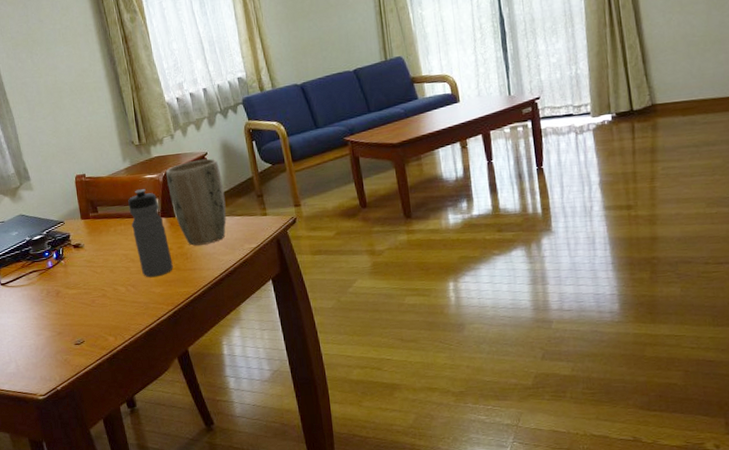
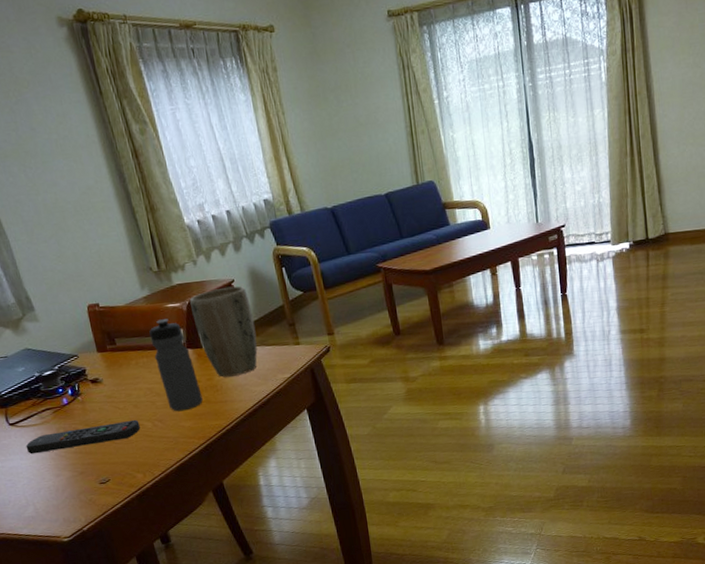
remote control: none [13,284,115,313] -> present [26,419,140,454]

